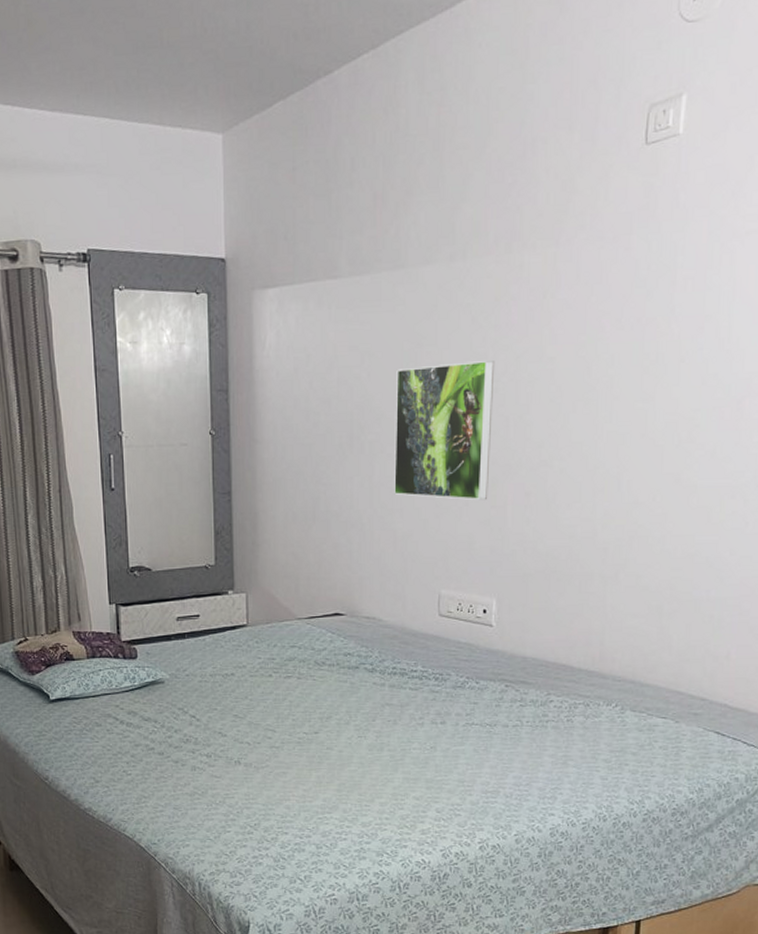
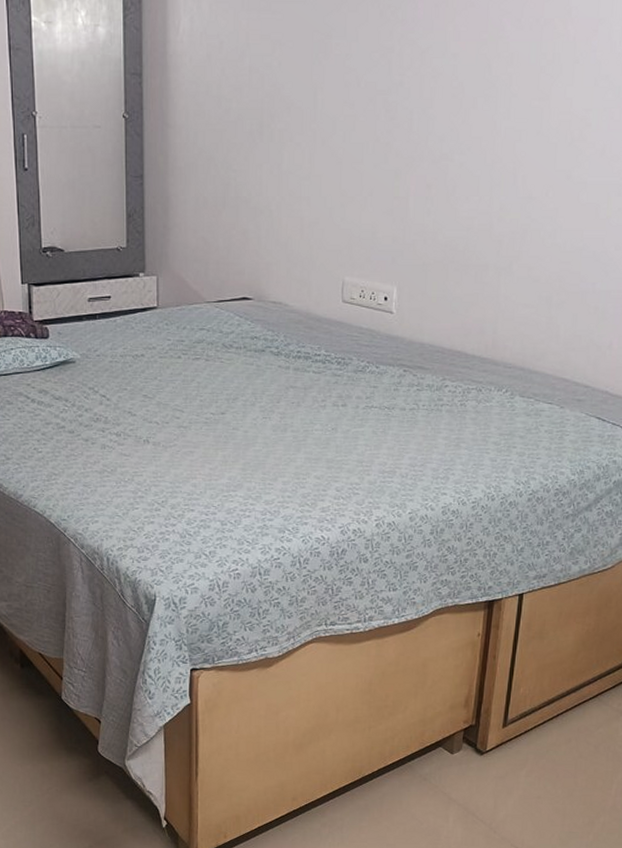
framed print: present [394,359,495,501] -> none [302,53,401,191]

